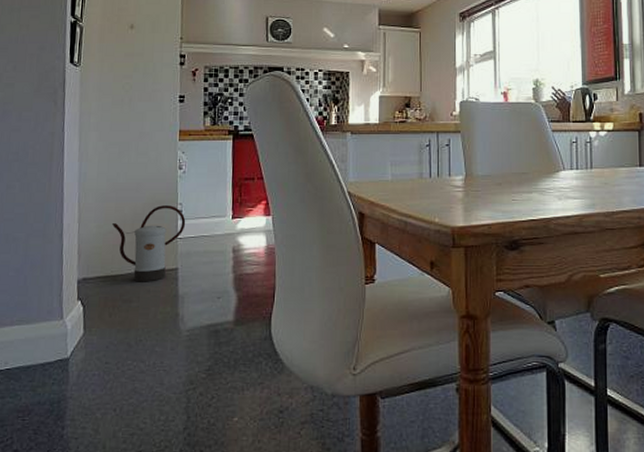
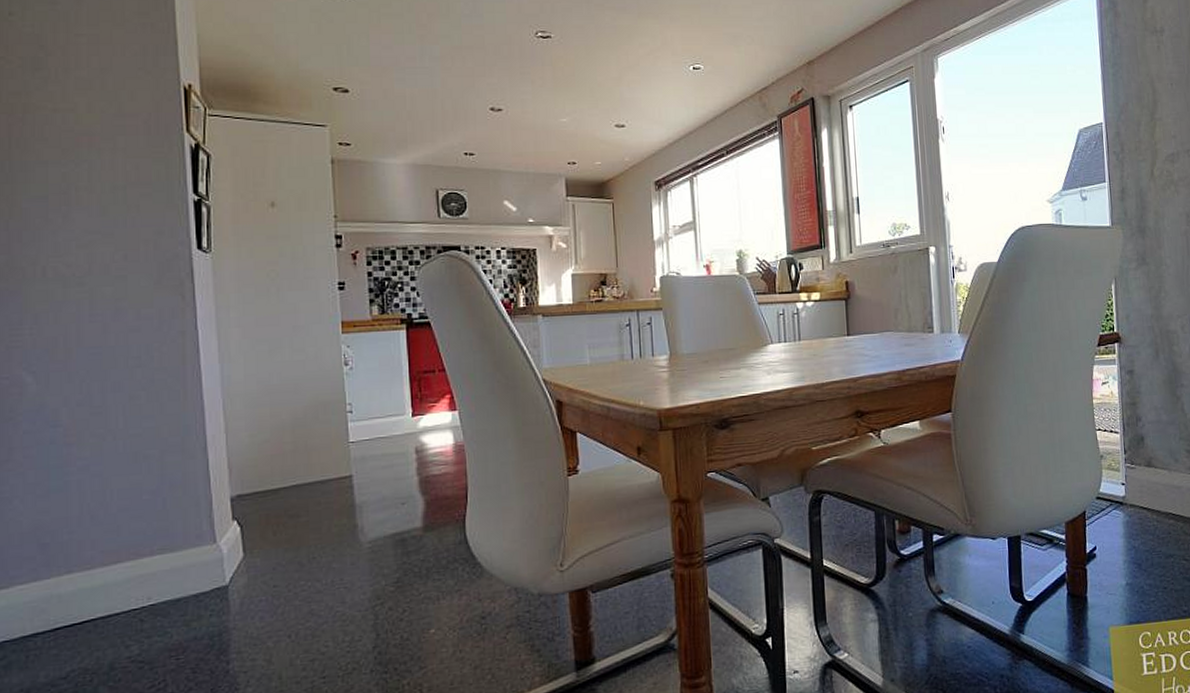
watering can: present [111,205,186,282] -> none [267,406,358,495]

